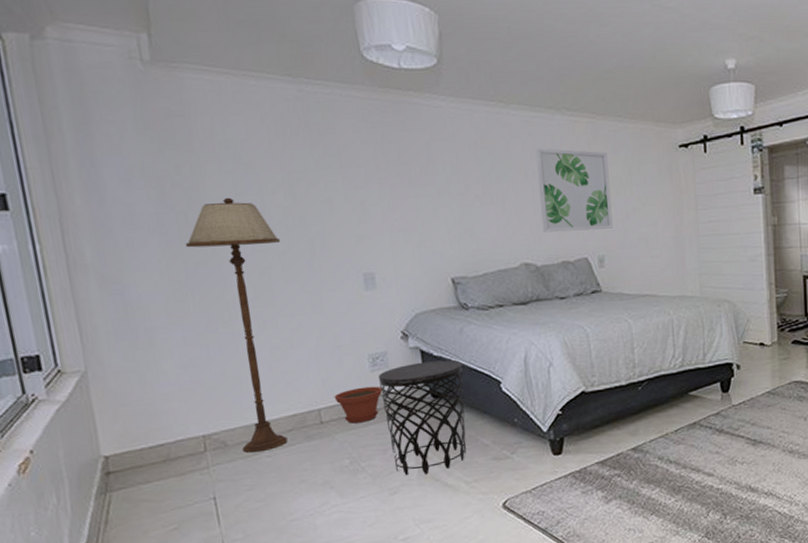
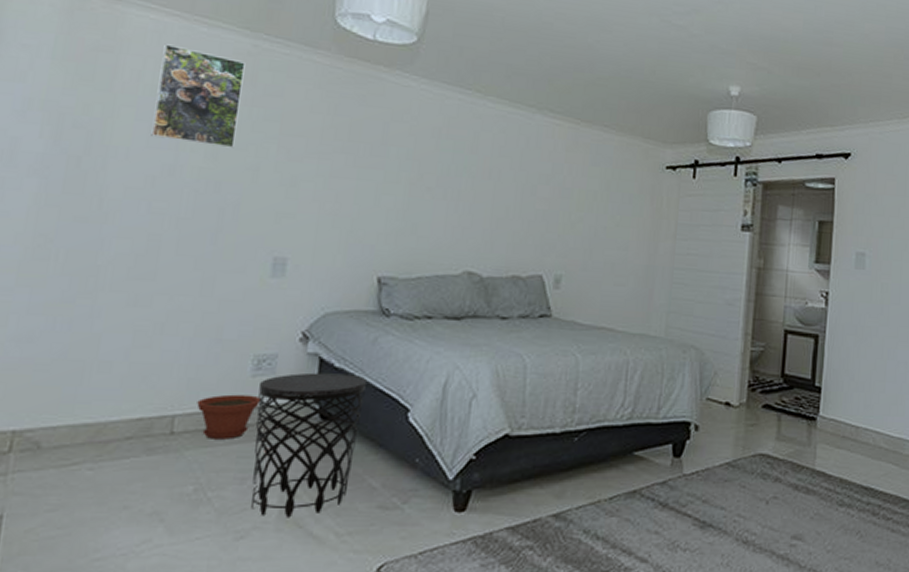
floor lamp: present [185,197,288,453] -> none [59,147,186,462]
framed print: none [224,101,307,187] -> present [151,43,246,149]
wall art: present [535,148,613,233] -> none [496,146,586,246]

